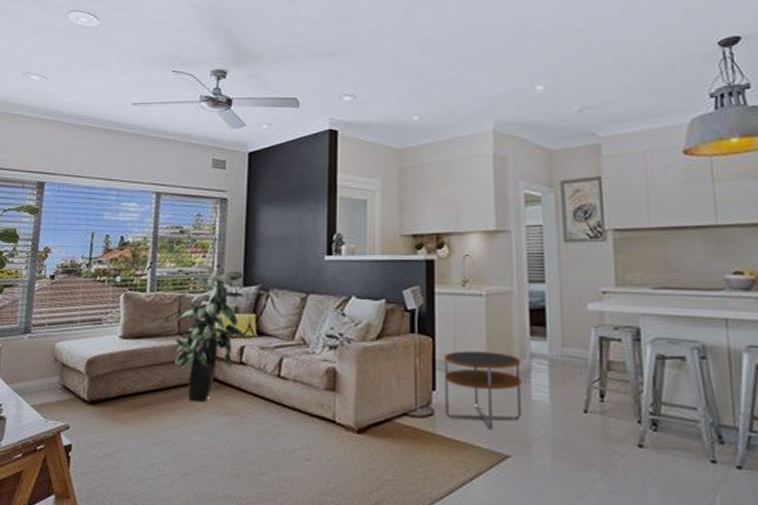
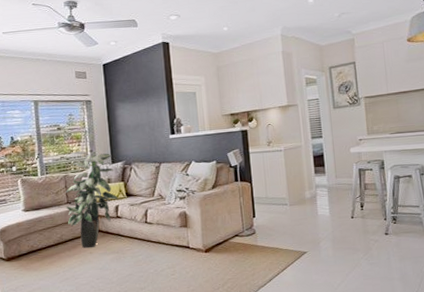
side table: present [444,351,522,430] -> none [259,187,312,238]

